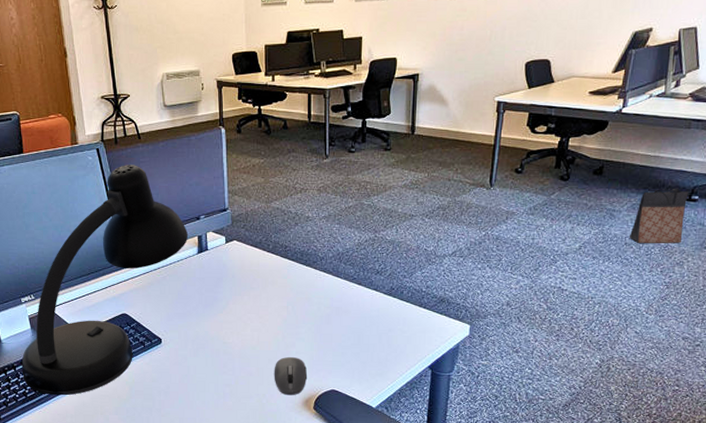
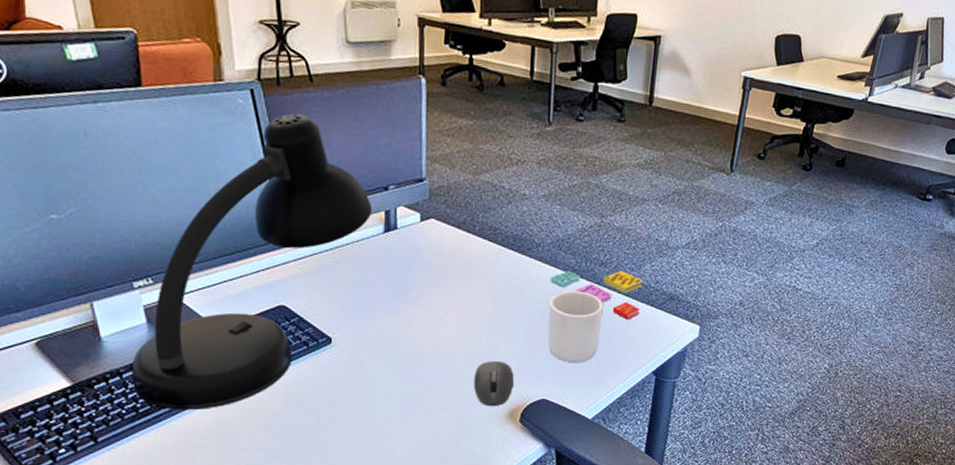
books: none [333,277,416,321] -> present [550,270,644,320]
mug: none [333,296,381,358] -> present [547,290,604,362]
bag: present [629,188,689,243] -> none [865,186,924,244]

